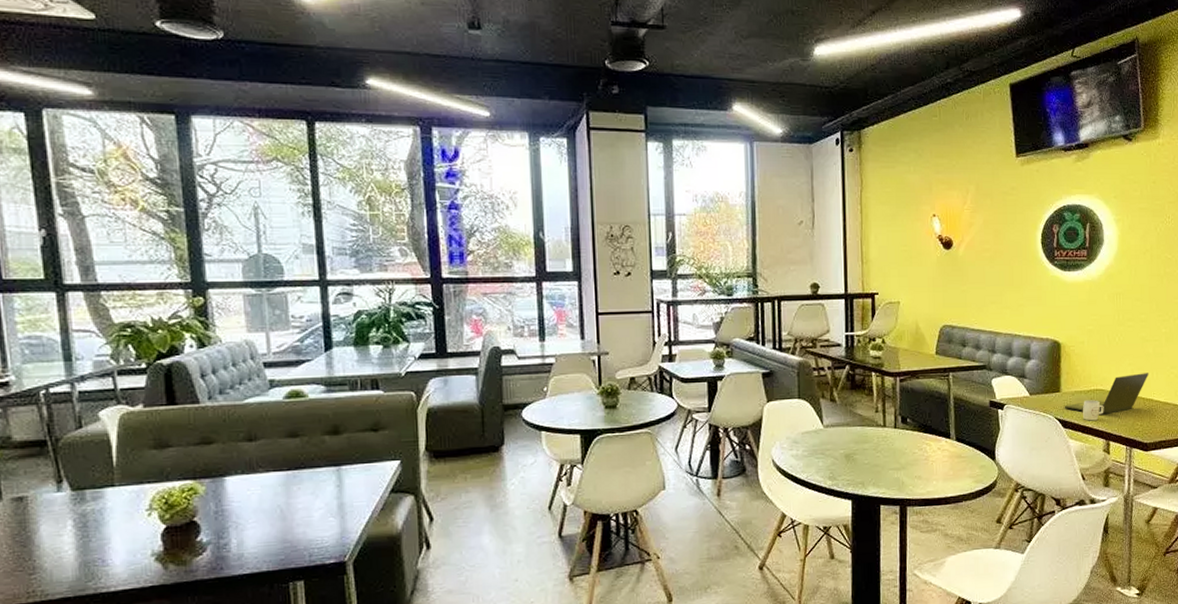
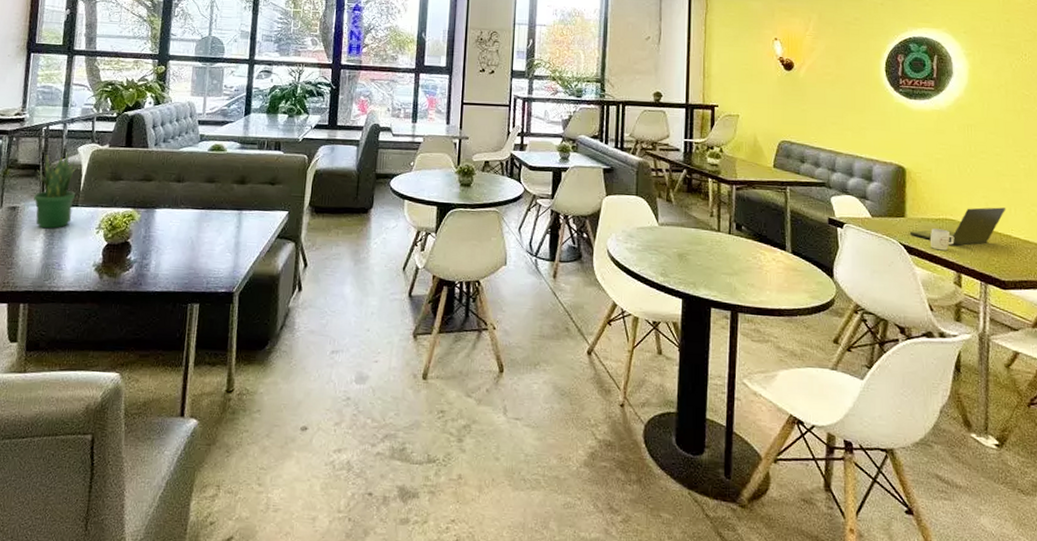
planter: none [43,422,109,519] -> present [33,154,76,229]

